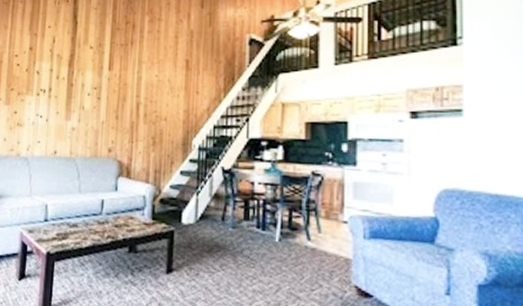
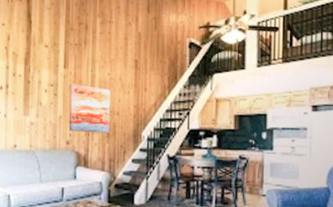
wall art: none [111,87,158,141] -> present [69,84,110,134]

